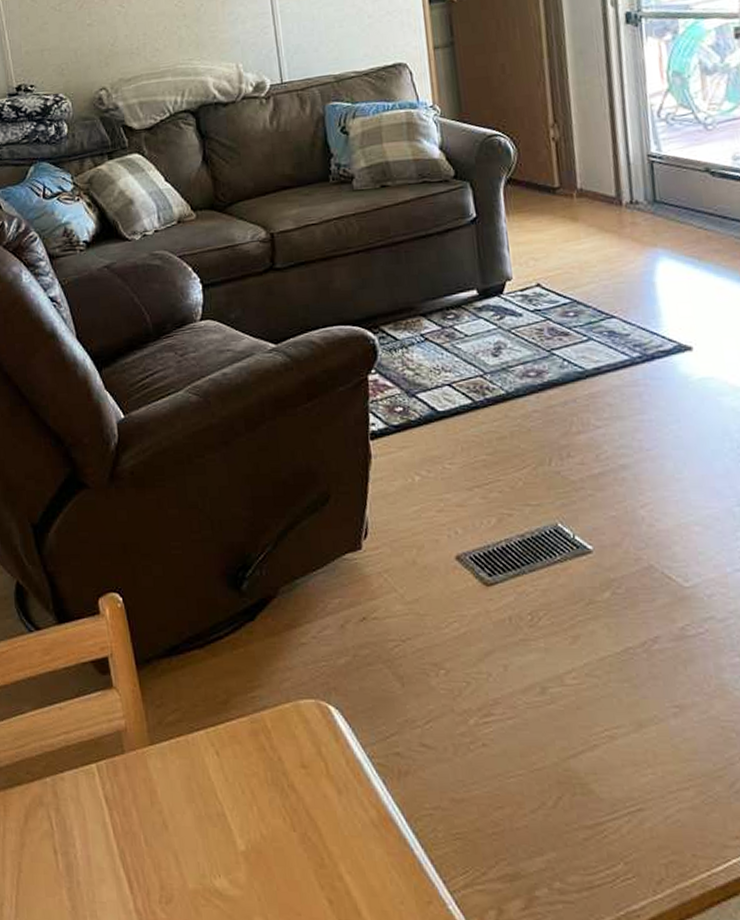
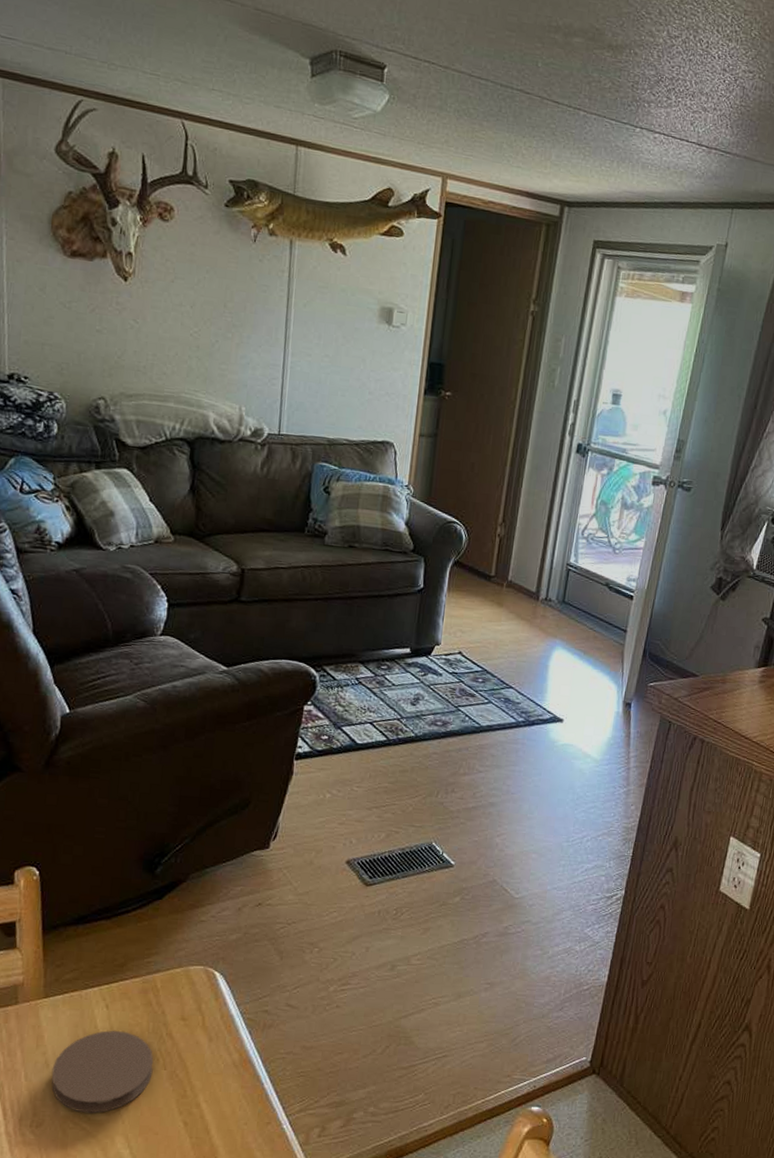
coaster: none [171,783,282,887] -> present [51,1031,154,1113]

